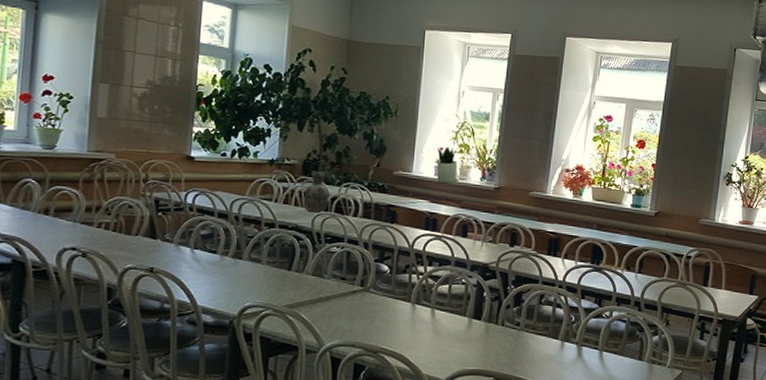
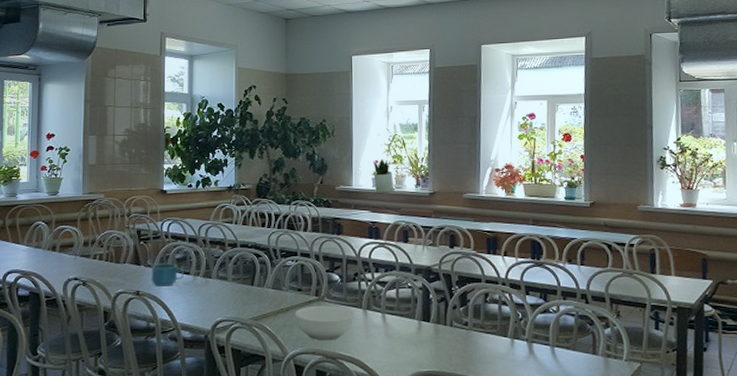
cup: none [168,239,210,265] -> present [151,263,184,287]
jug: present [303,170,329,213] -> none [259,192,281,231]
bowl: none [335,297,403,334] -> present [295,306,356,341]

